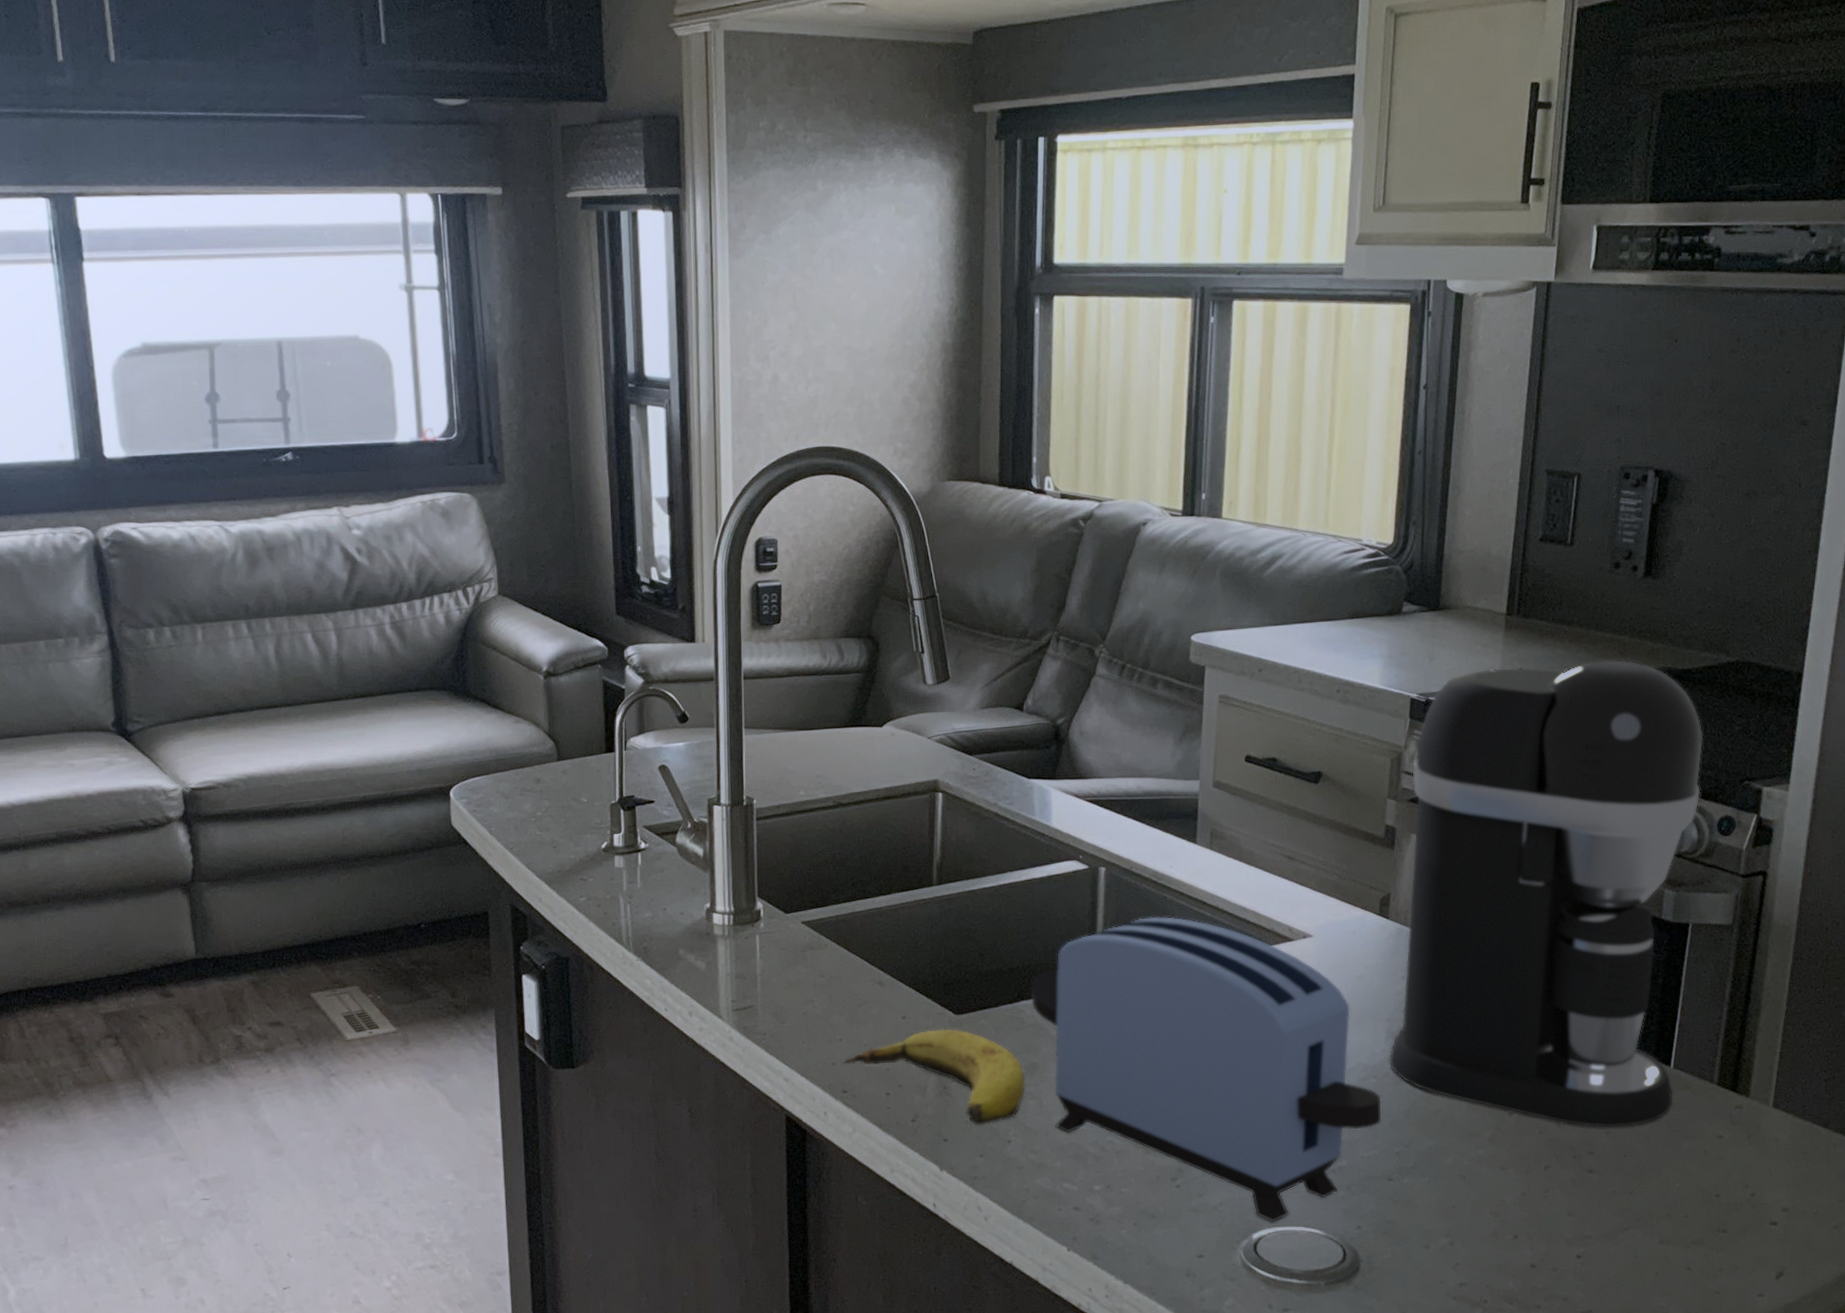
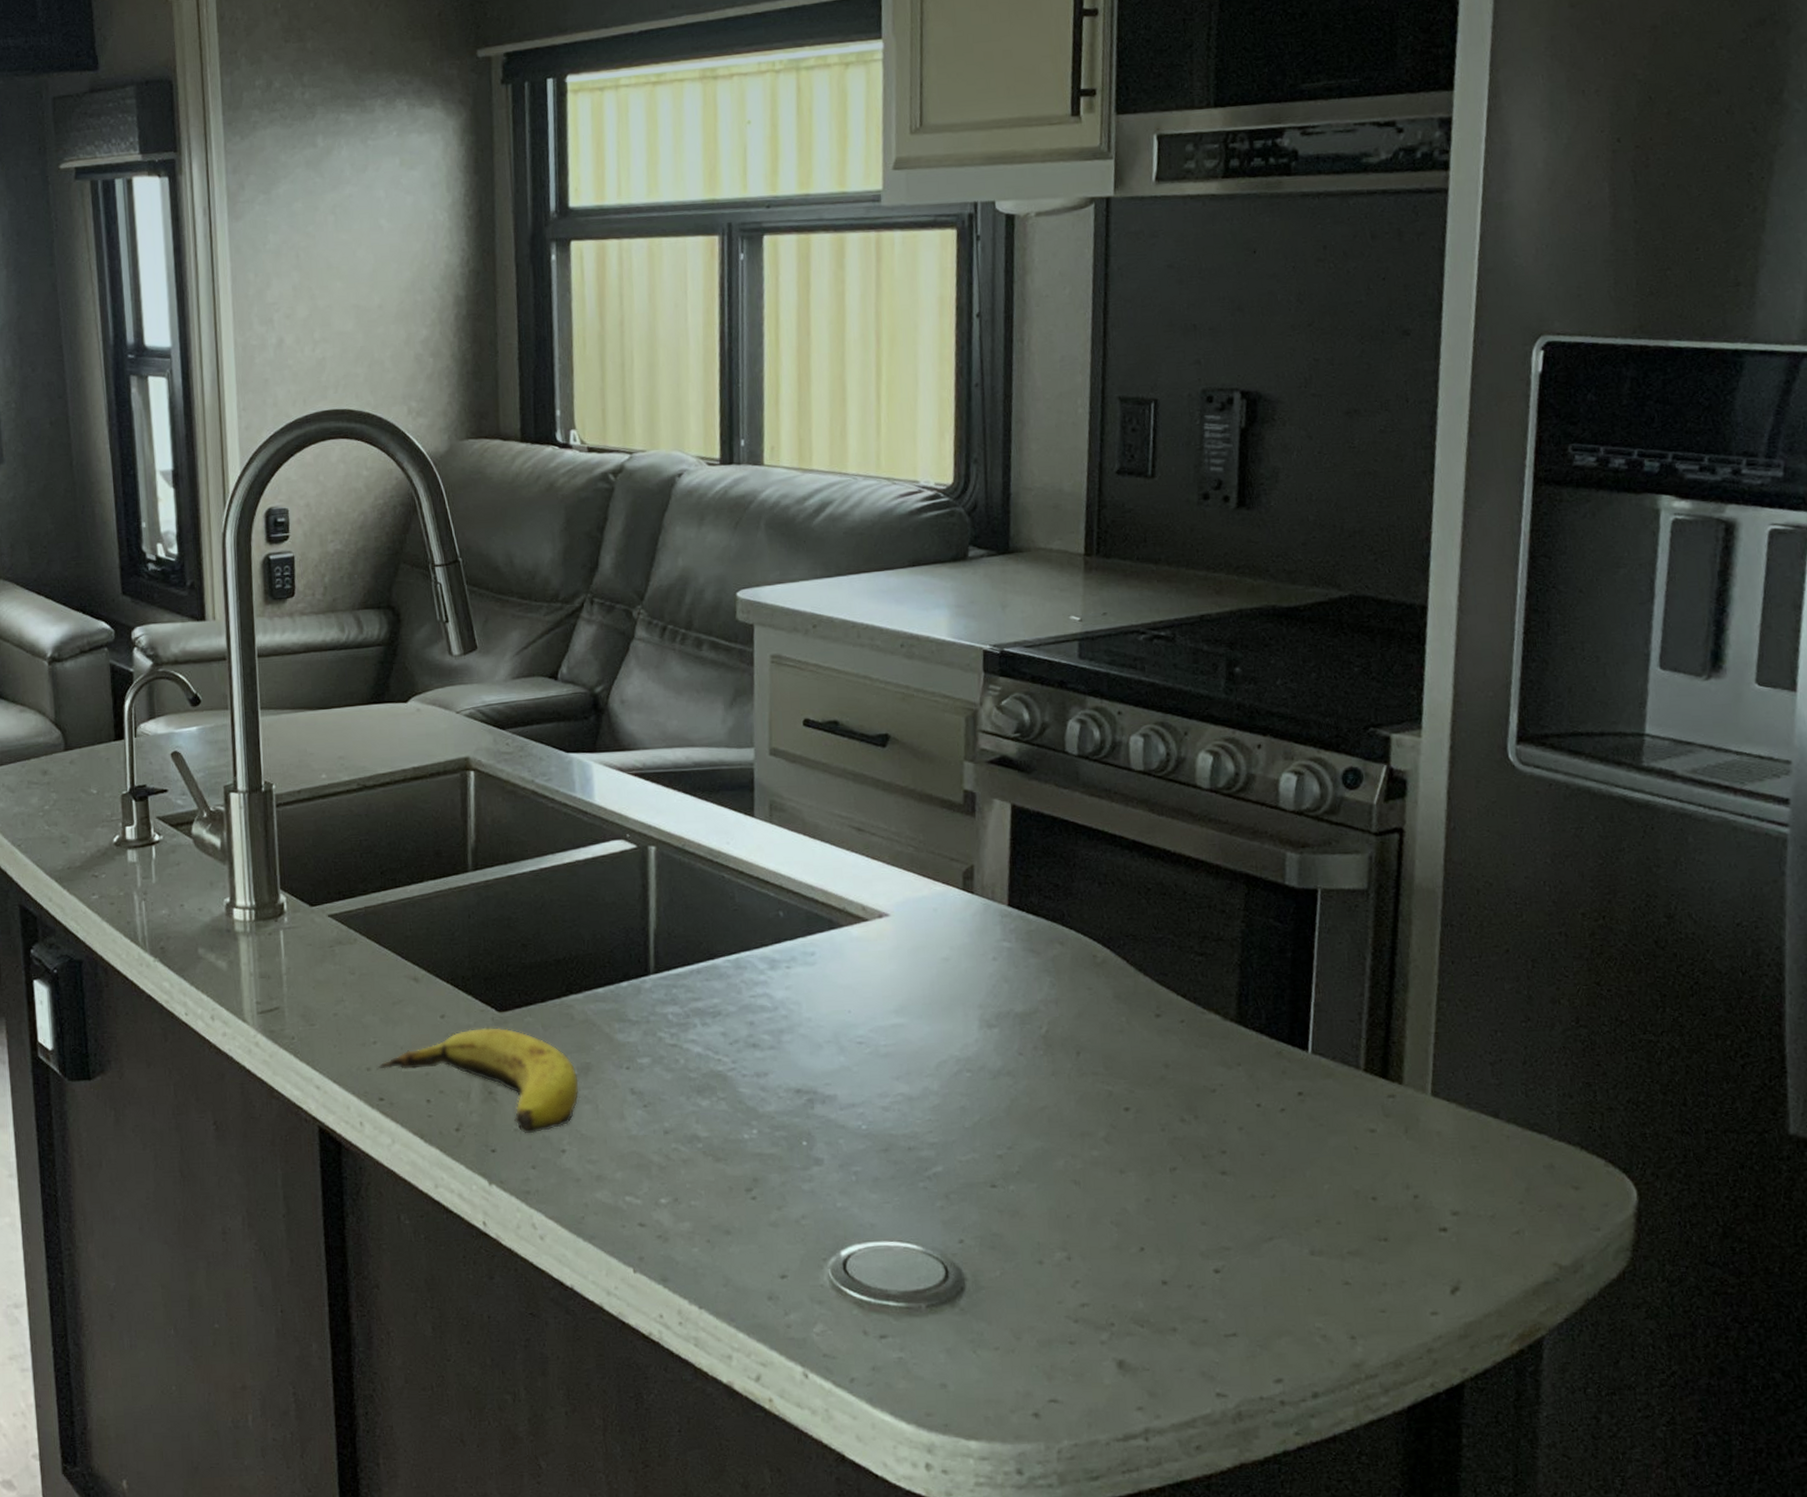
toaster: present [1030,916,1381,1223] -> none [578,898,979,1237]
coffee maker: present [1389,660,1703,1128] -> none [983,599,1320,1123]

